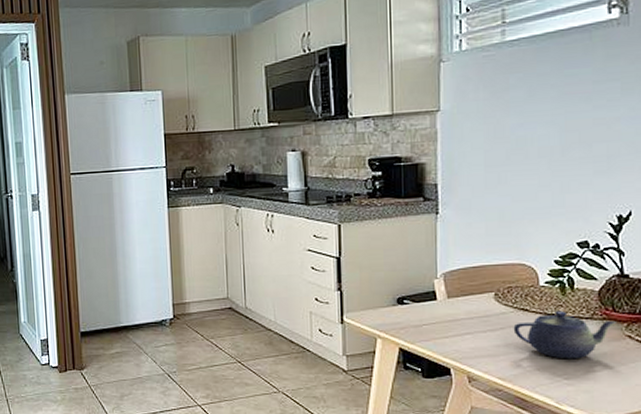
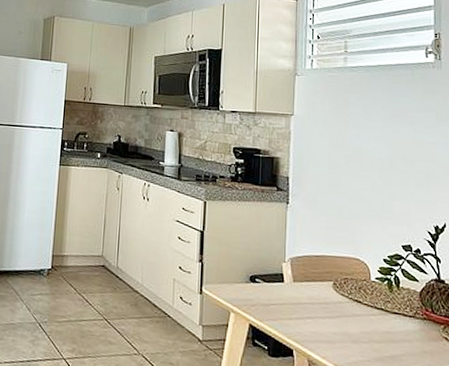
teapot: present [513,310,618,359] -> none [348,306,436,355]

